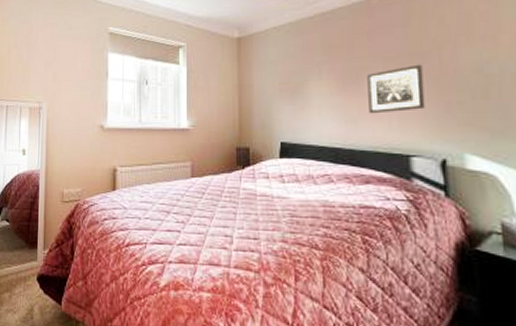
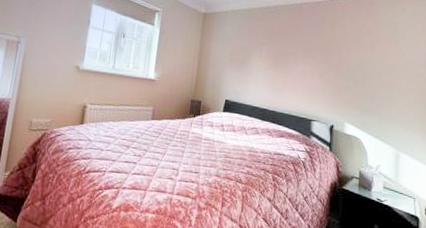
wall art: present [367,64,425,114] -> none [290,56,328,89]

